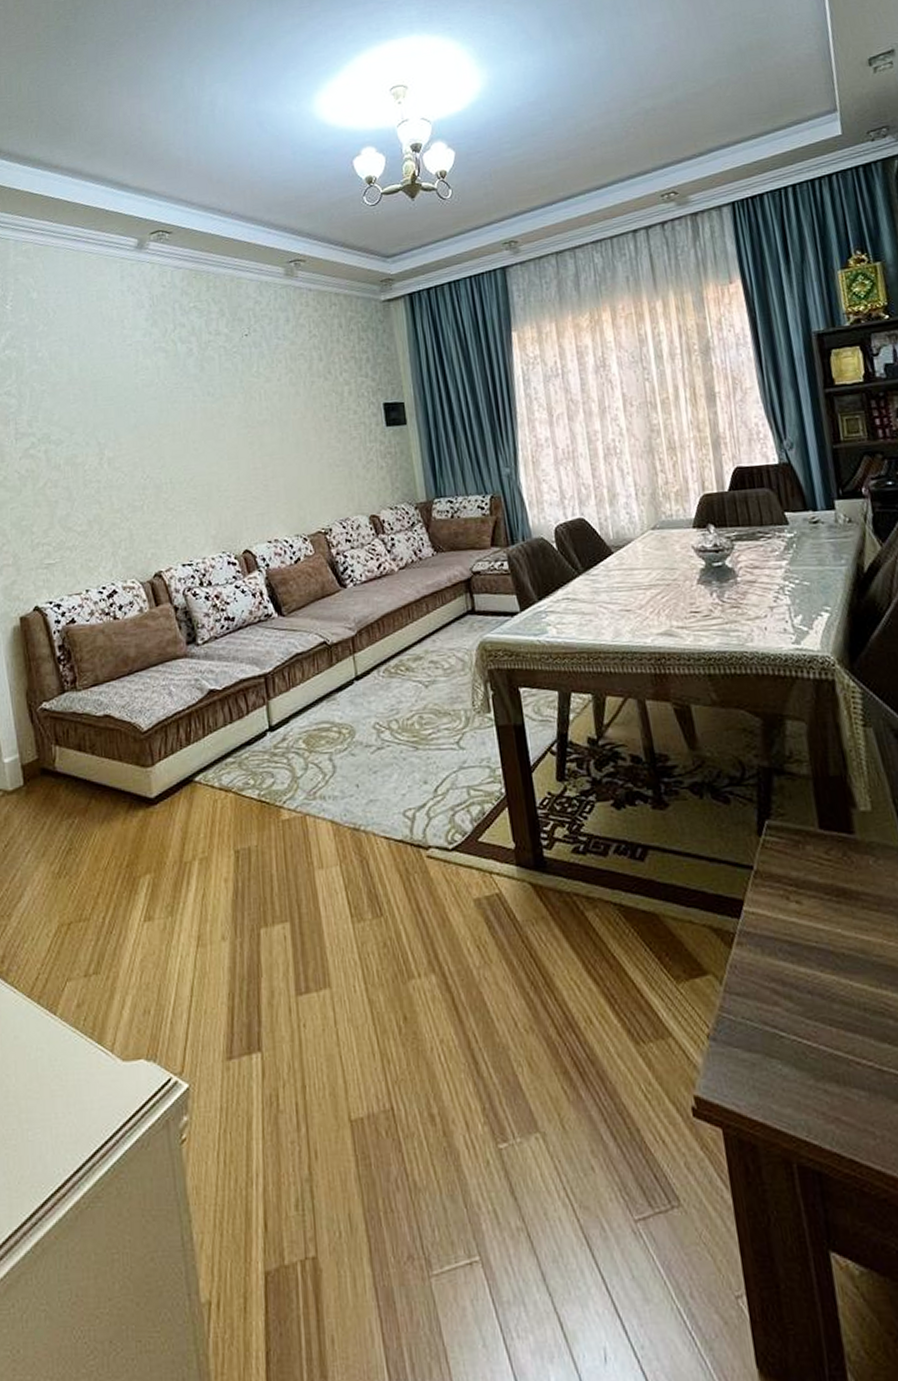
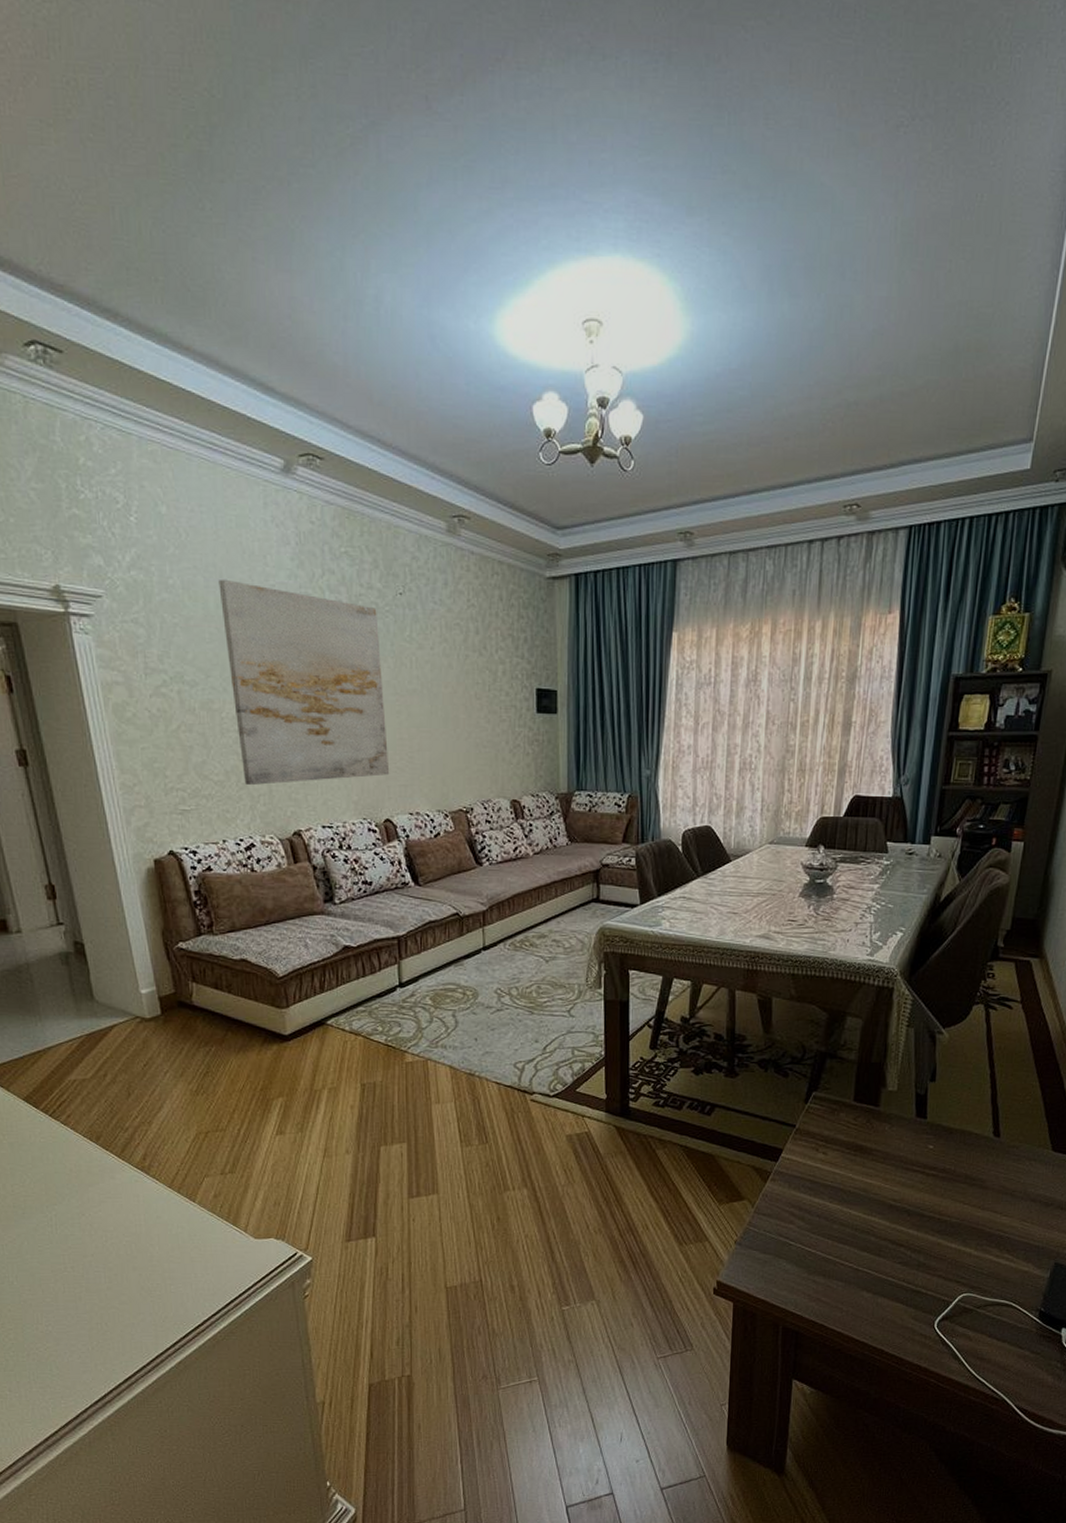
wall art: none [82,345,246,533] -> present [218,579,390,786]

